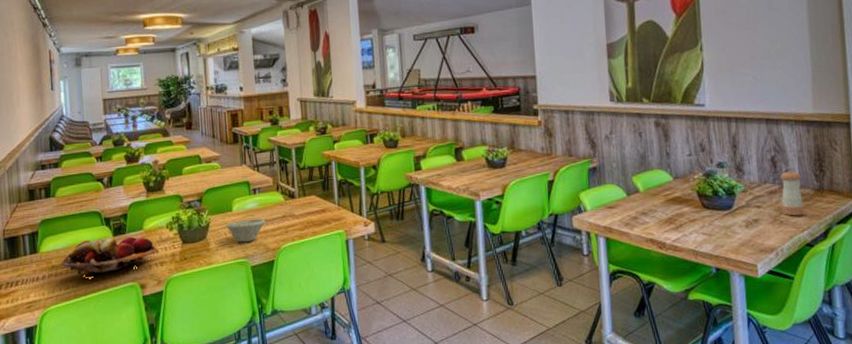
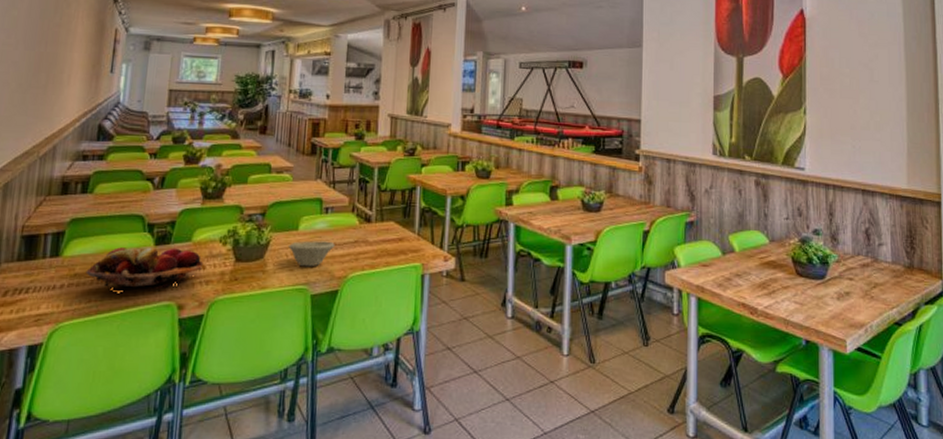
pepper shaker: present [780,170,804,216] -> none [872,244,894,292]

